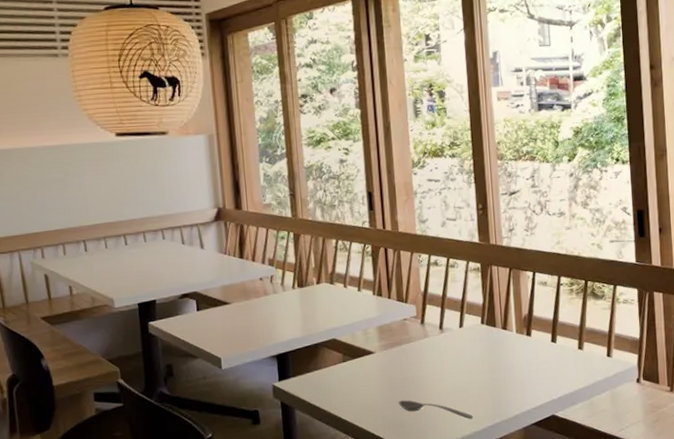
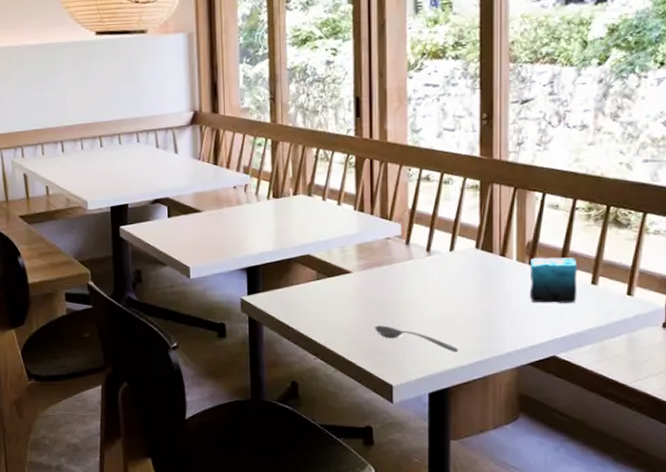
candle: none [528,326,568,369] -> present [530,255,578,303]

